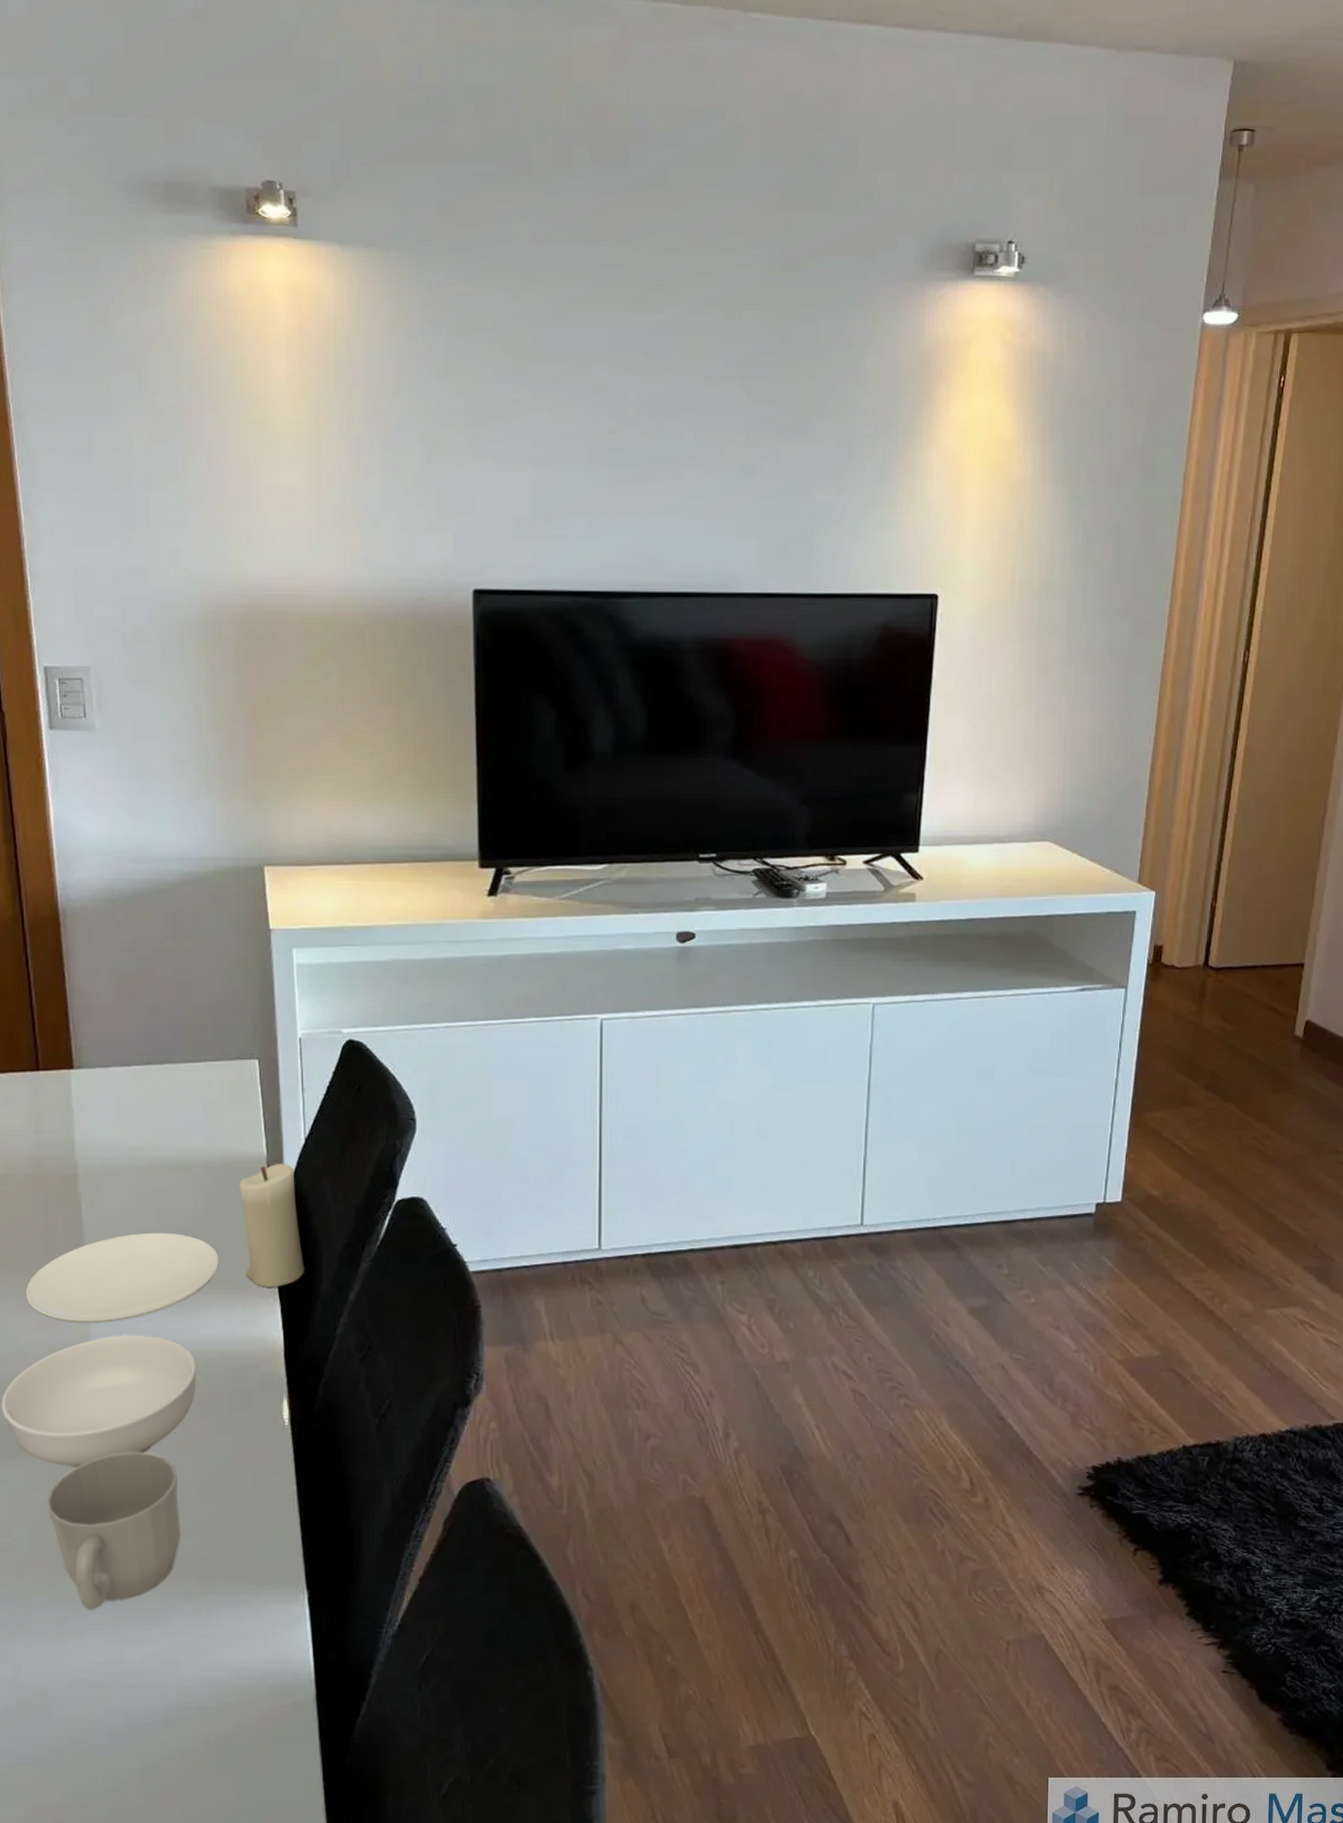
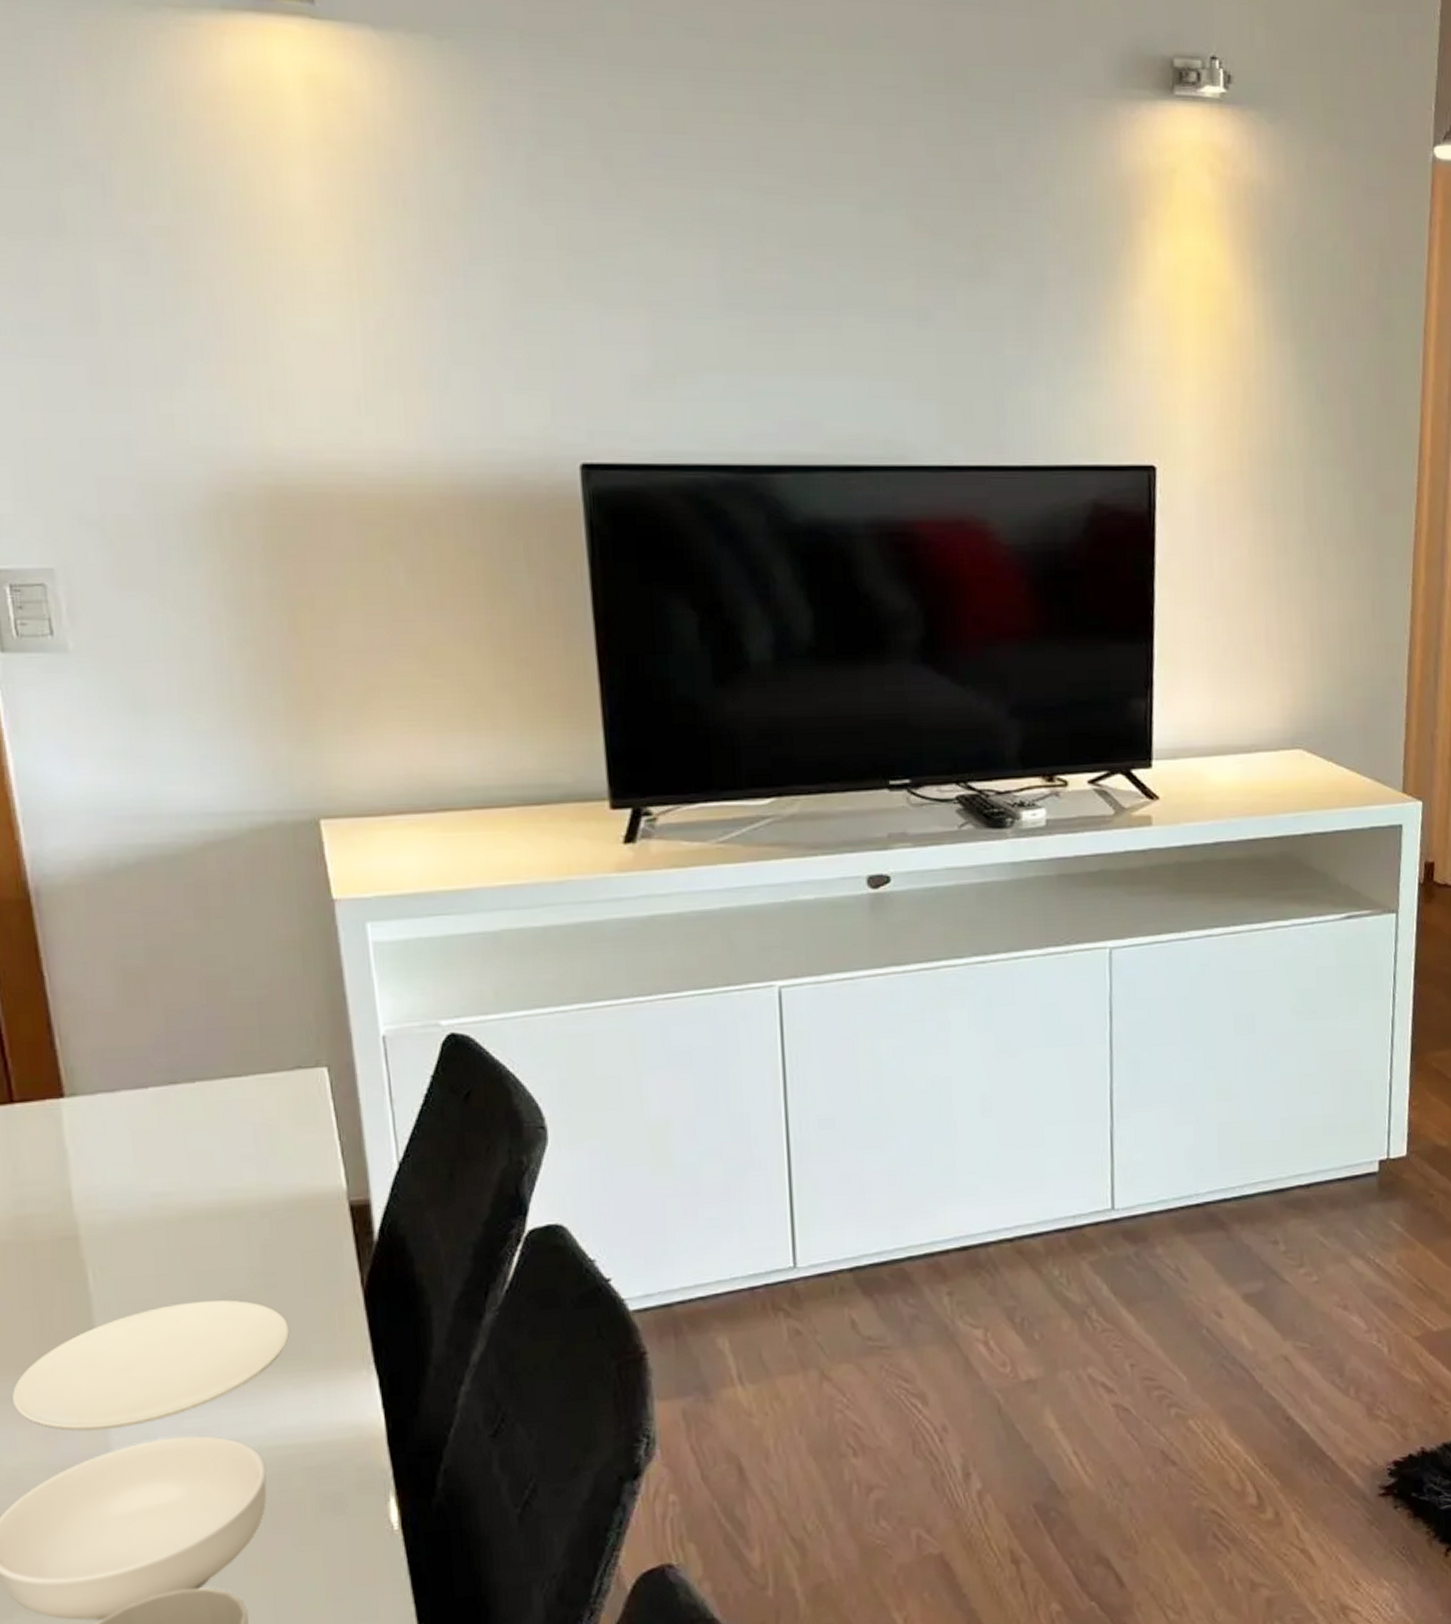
candle: present [239,1163,305,1287] -> none [311,1196,409,1357]

